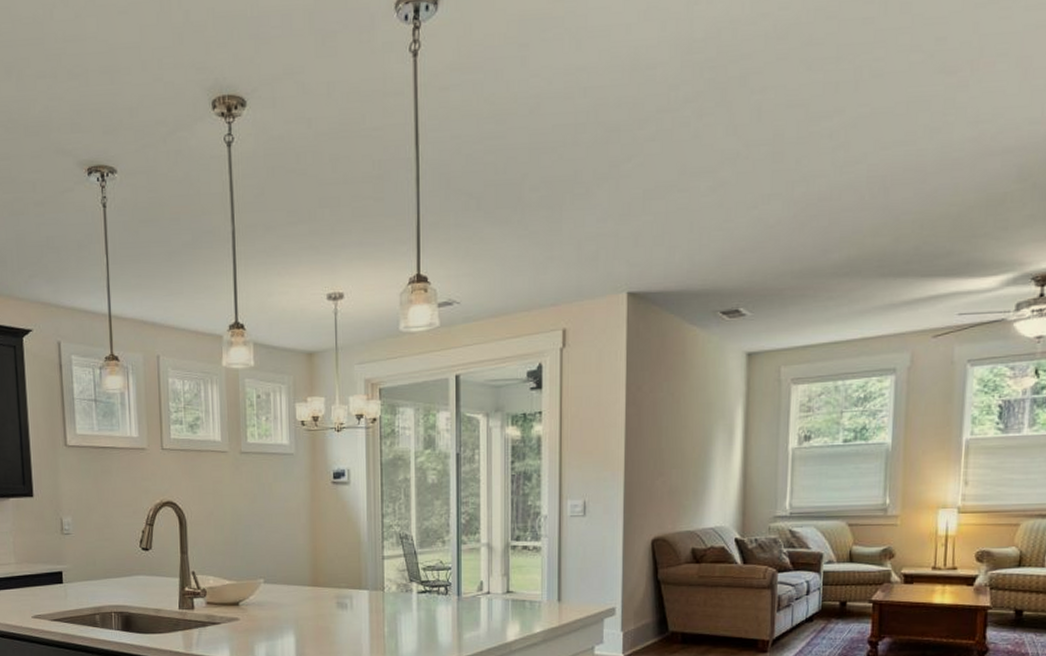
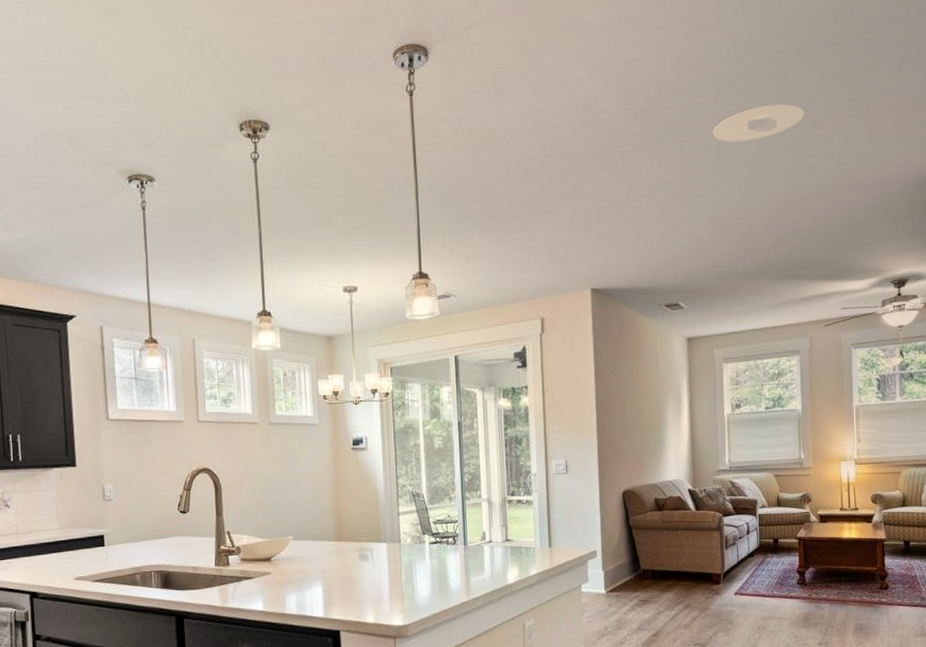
recessed light: none [801,43,931,99] -> present [713,104,805,142]

